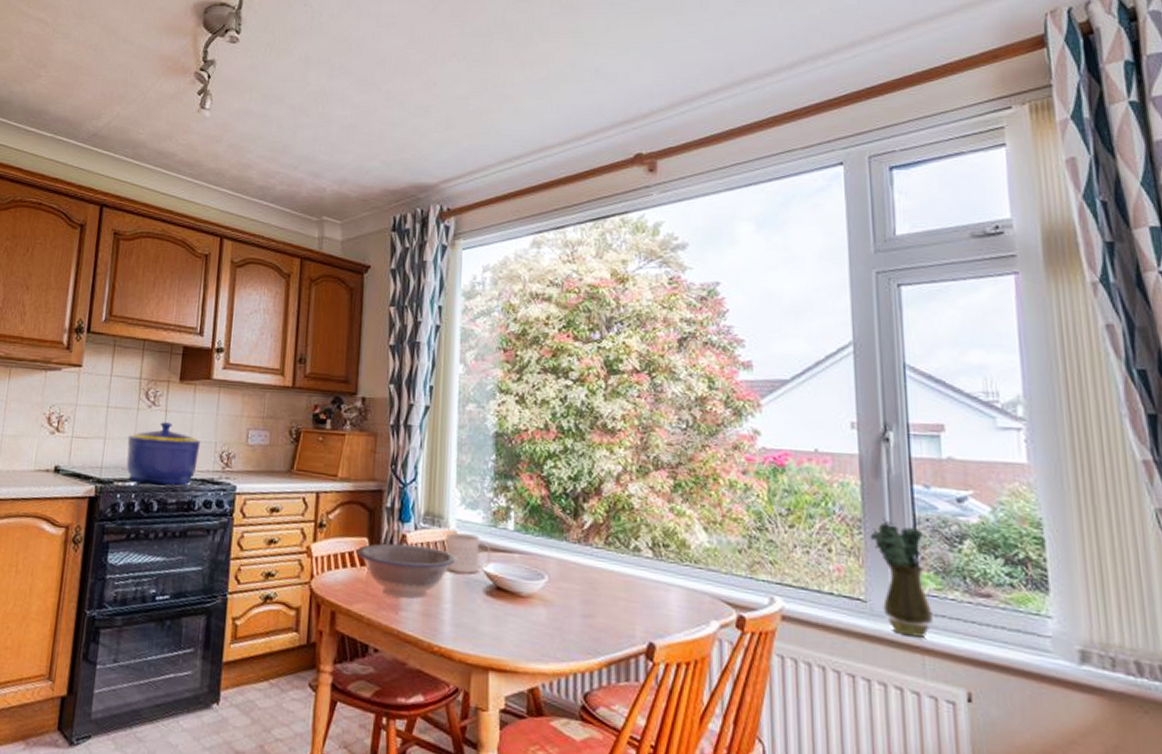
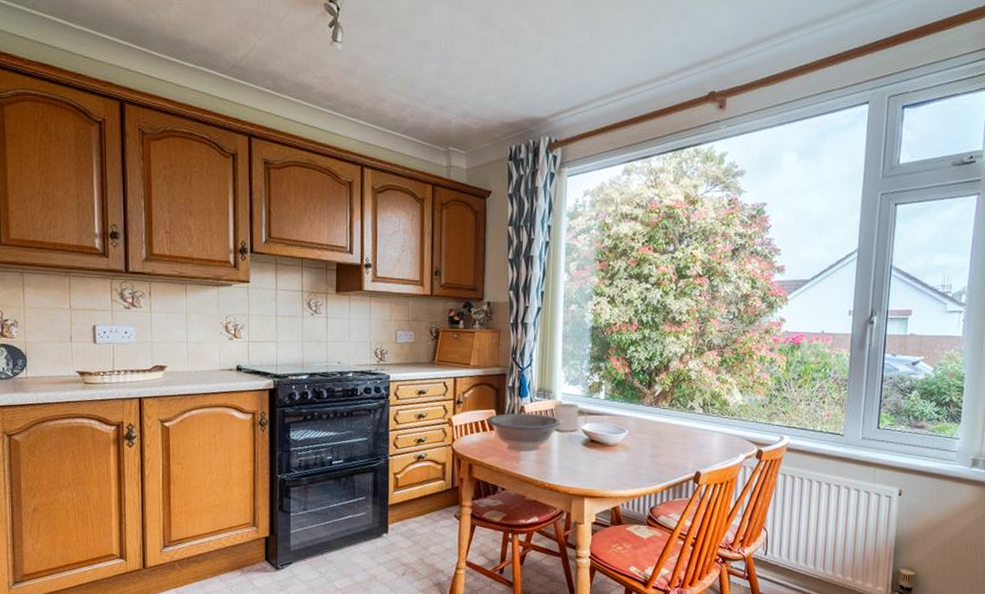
cooking pot: present [126,422,201,487] -> none [296,327,358,378]
vase: present [869,517,933,639] -> none [851,378,887,458]

